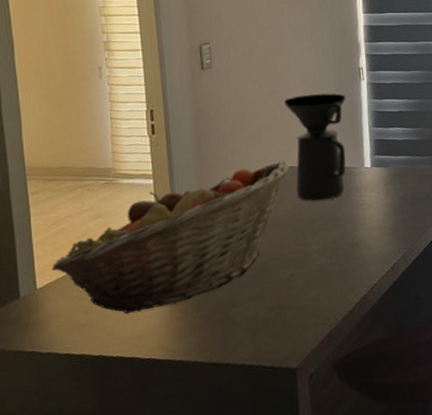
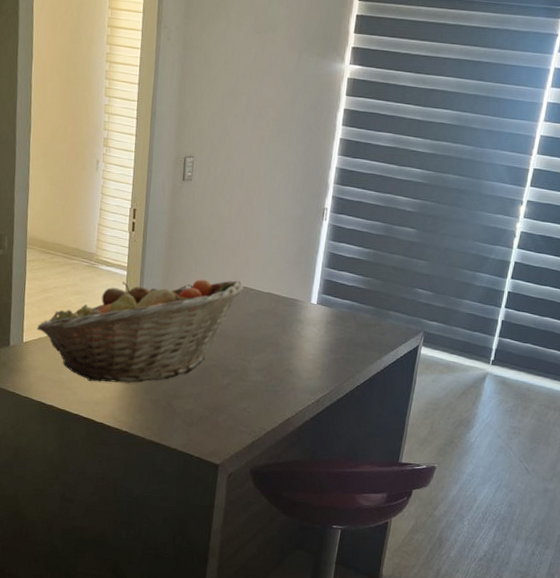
coffee maker: present [283,93,346,201] -> none [246,223,306,325]

